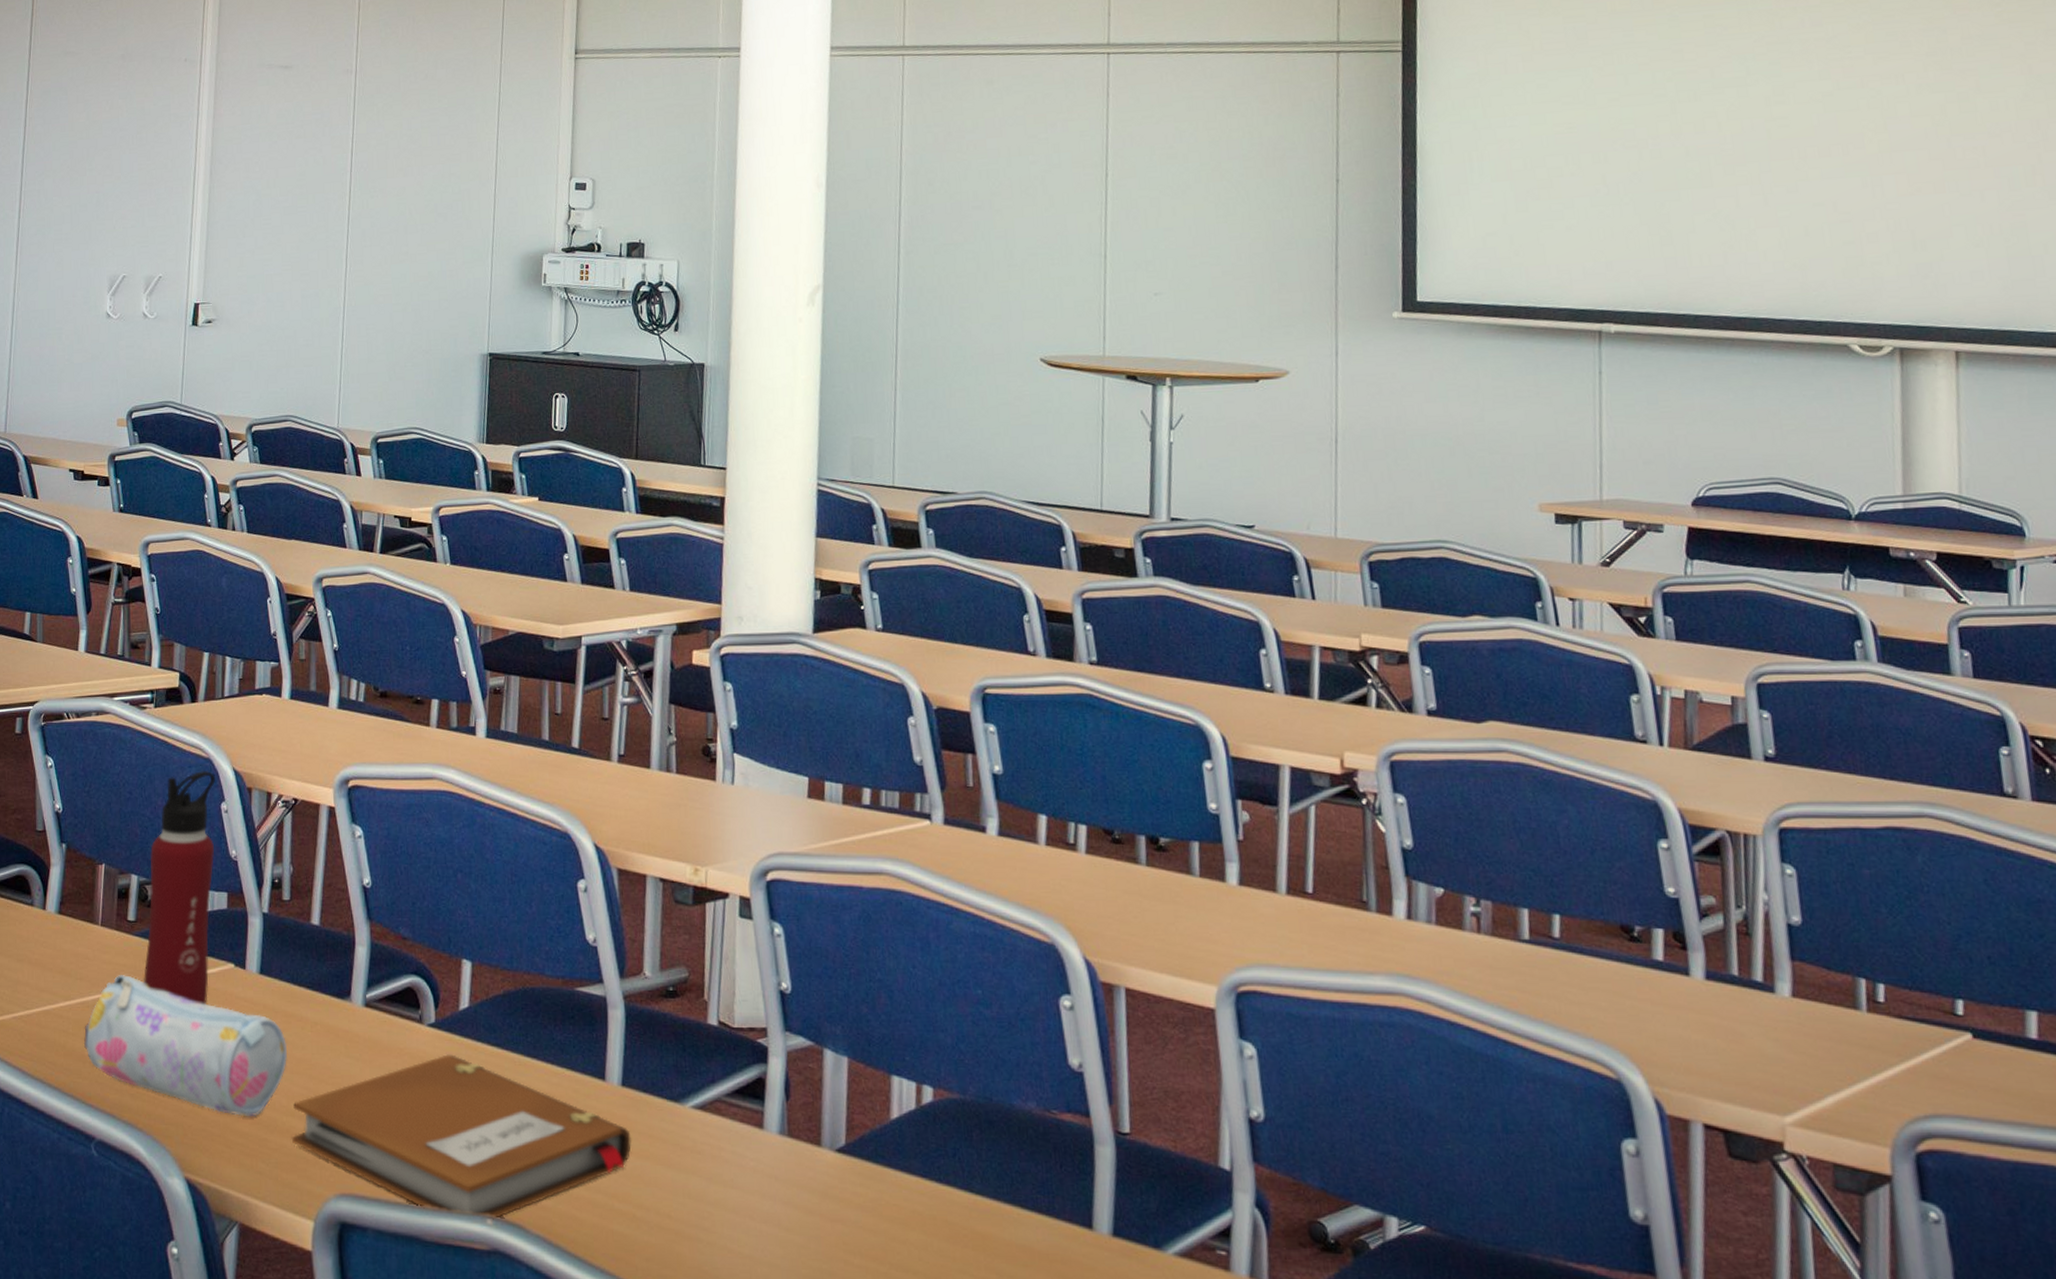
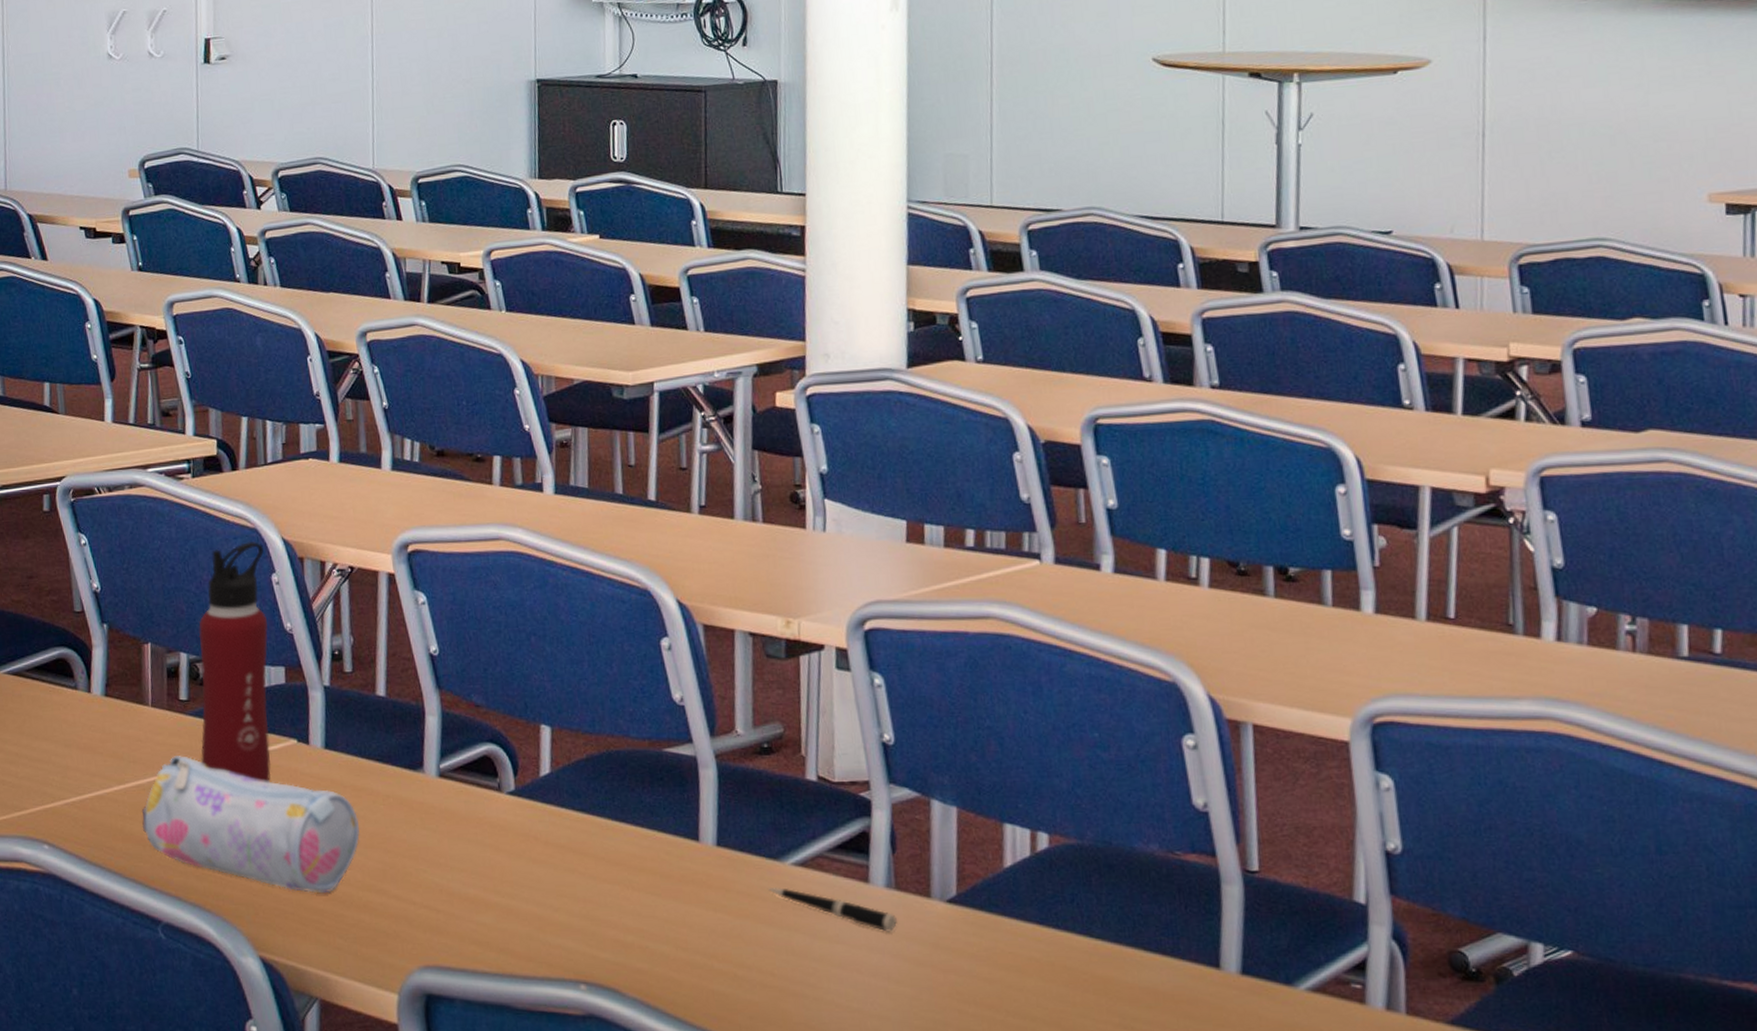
notebook: present [291,1054,631,1220] -> none [369,822,730,985]
pen: none [668,1130,790,1179] -> present [768,888,898,932]

